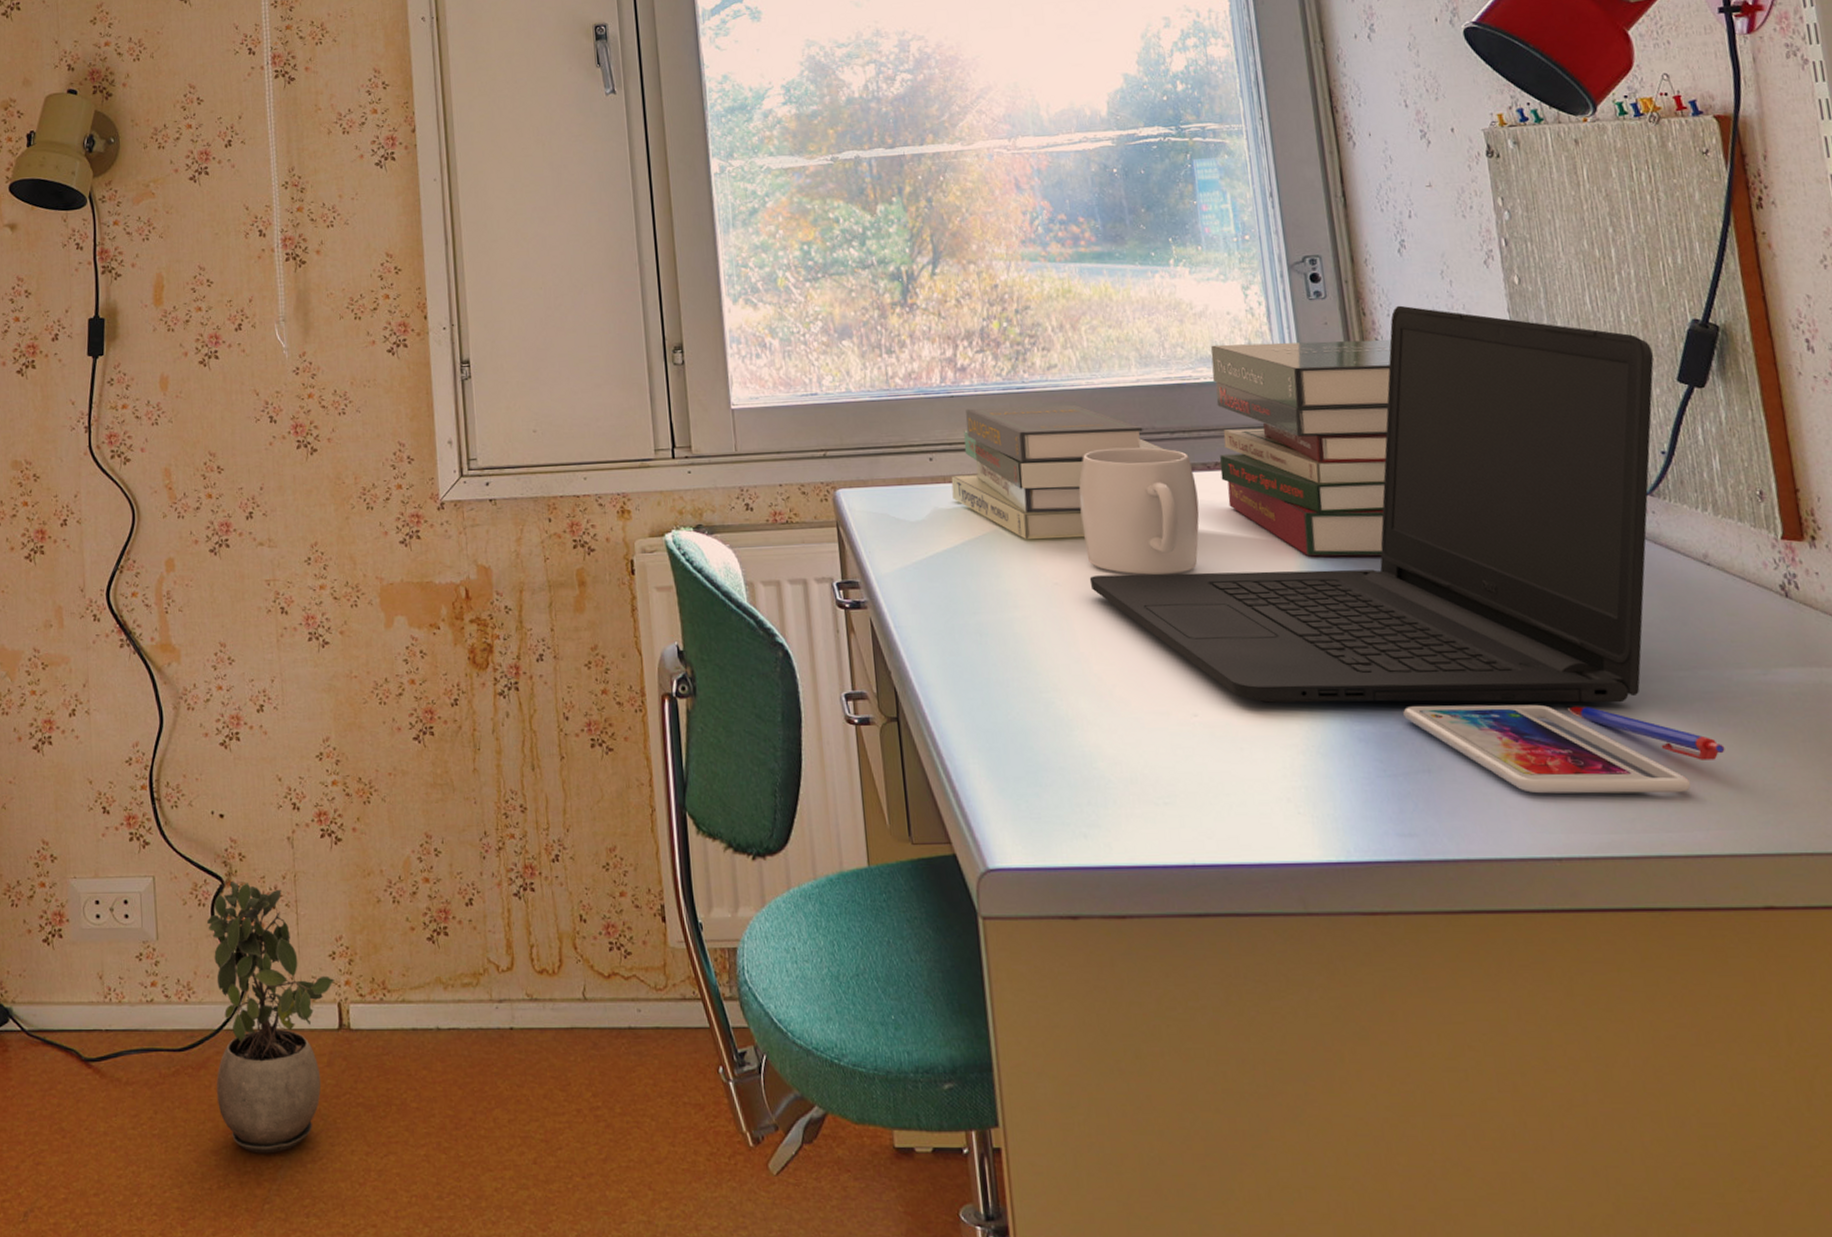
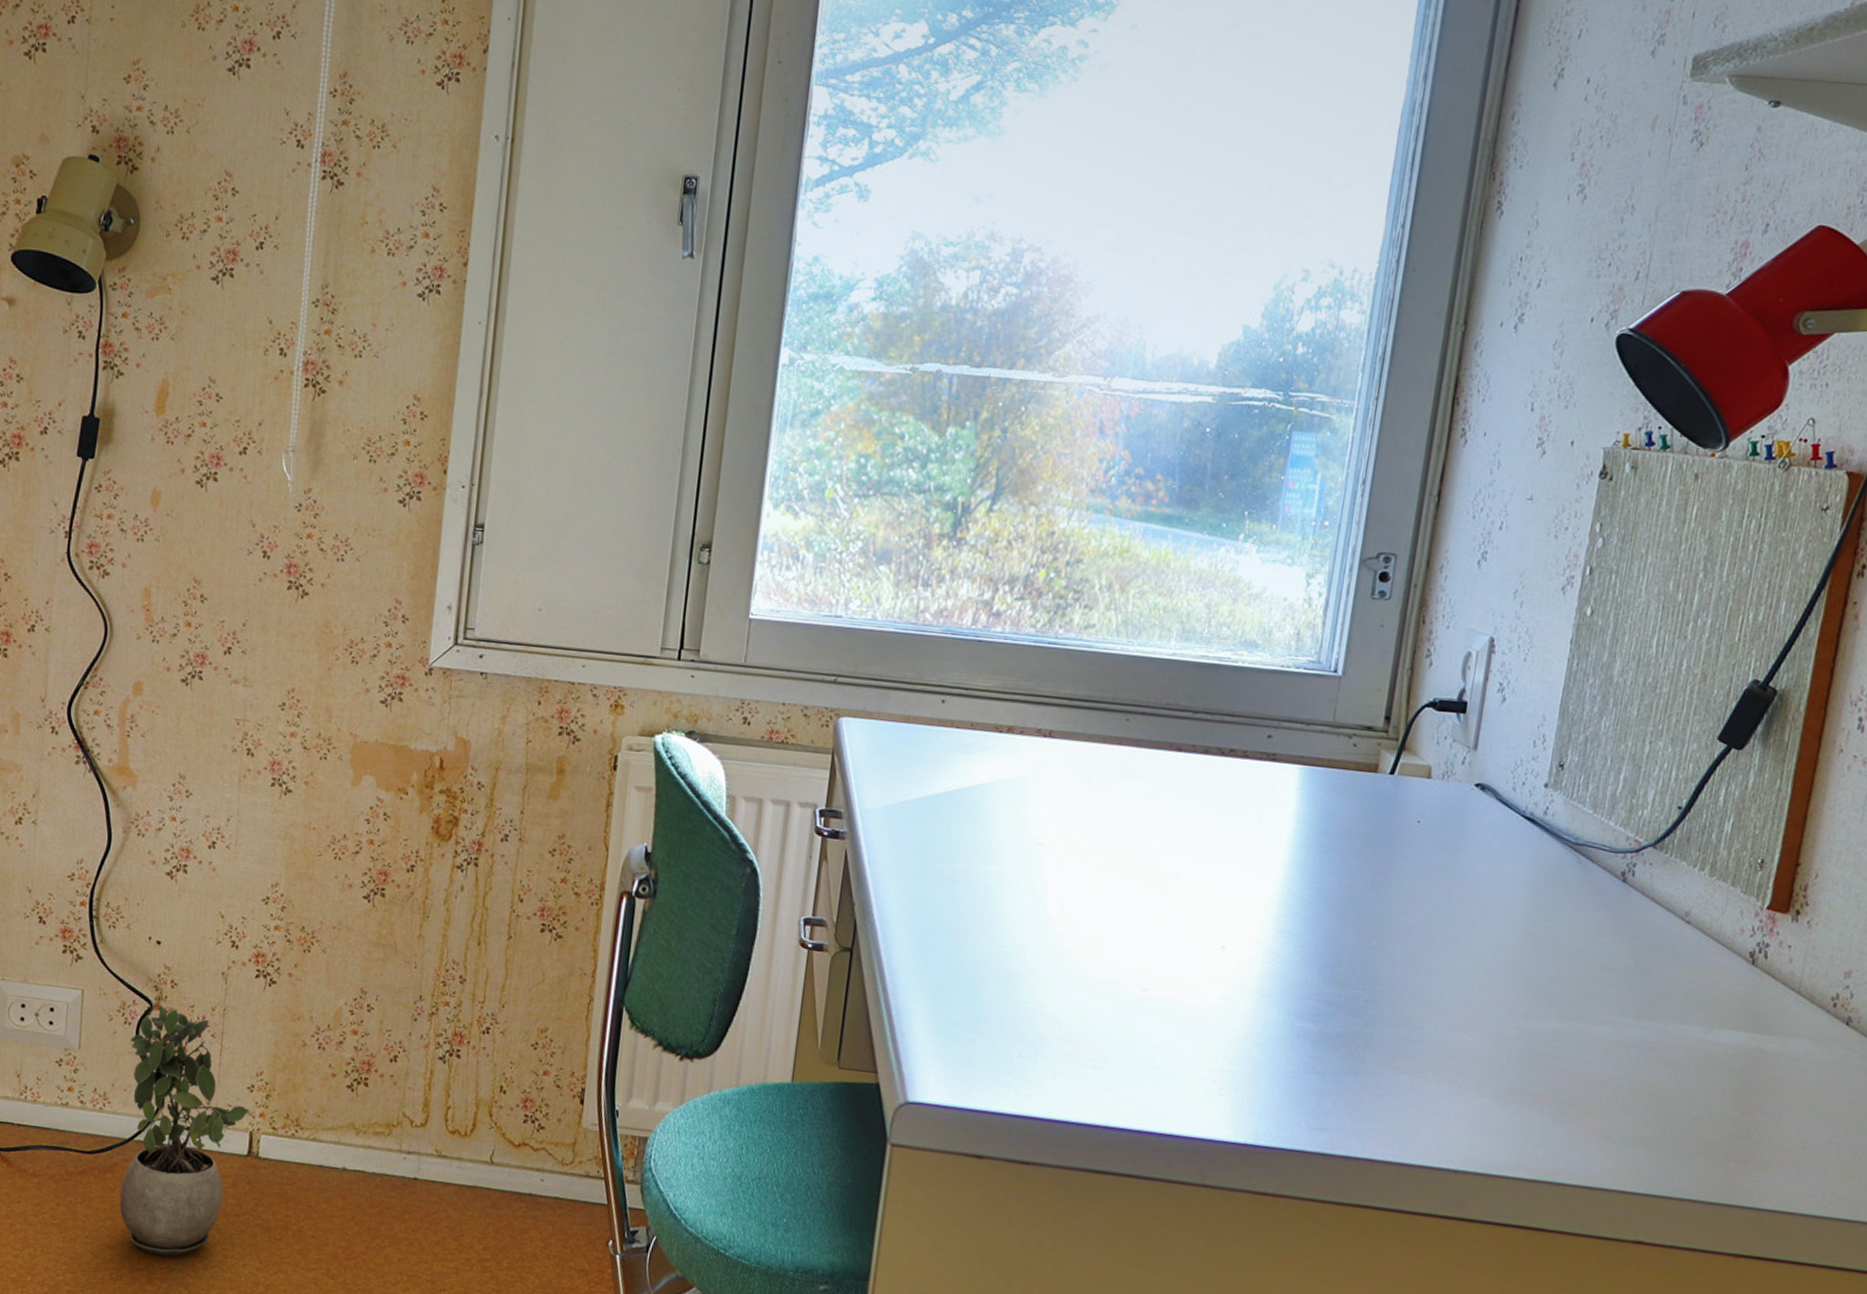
books: present [951,404,1164,540] -> none [956,656,1182,803]
mug: present [1078,447,1200,575] -> none [1077,717,1207,853]
laptop: present [1089,305,1654,703] -> none [1074,619,1703,1039]
books: present [1210,339,1392,557] -> none [1232,629,1444,865]
smartphone: present [1403,704,1692,794] -> none [1347,1011,1603,1129]
pen: present [1568,706,1725,760] -> none [1507,1034,1646,1104]

